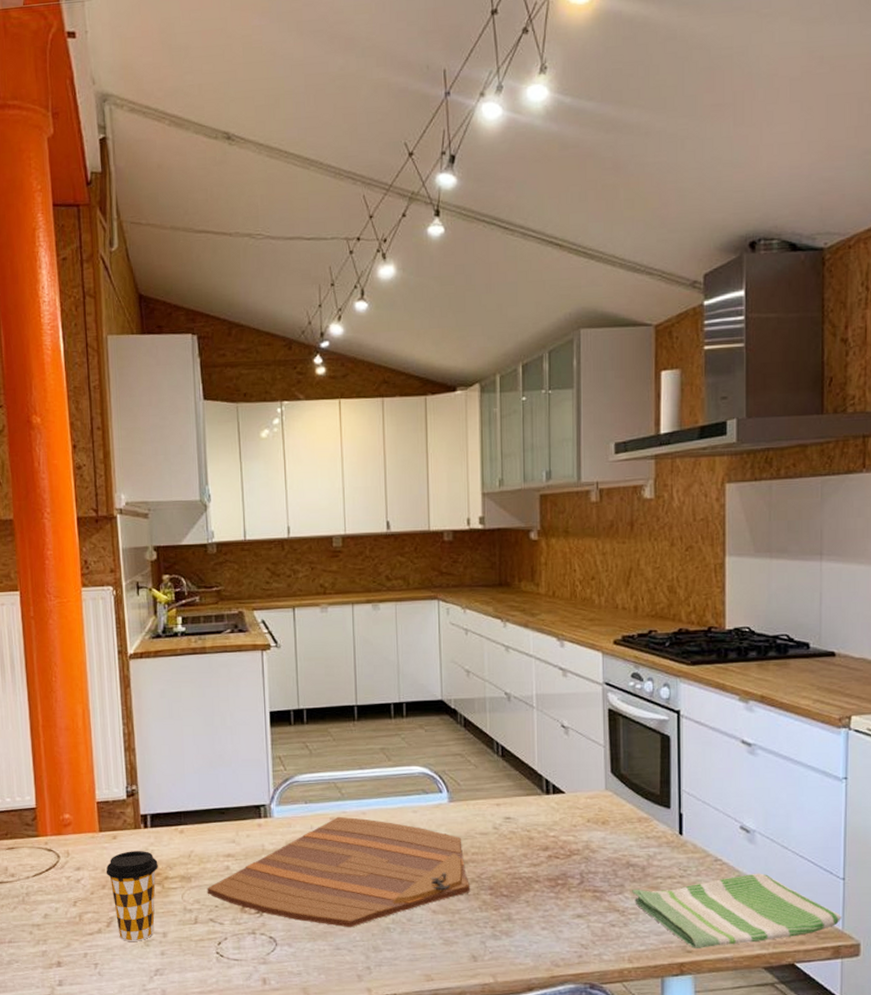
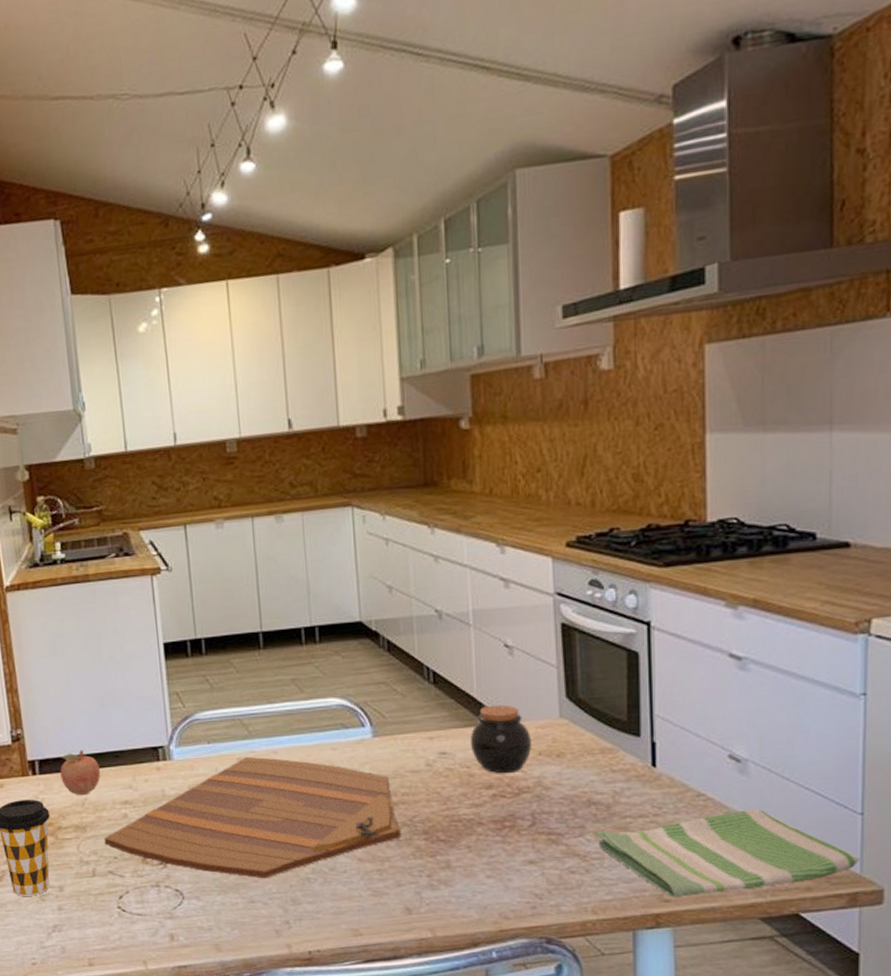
fruit: none [170,805,207,847] -> present [60,749,101,795]
jar: none [530,777,583,838] -> present [470,704,533,774]

